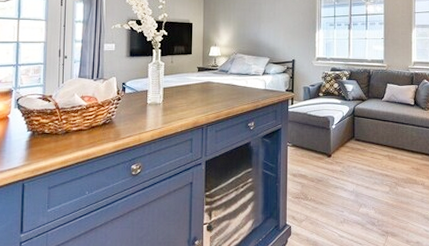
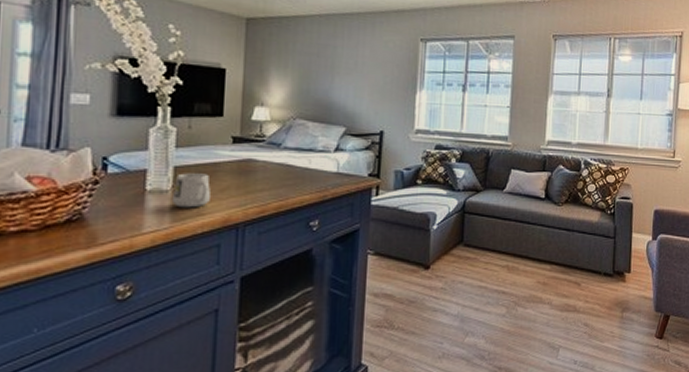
mug: none [162,92,185,115] -> present [171,173,211,208]

